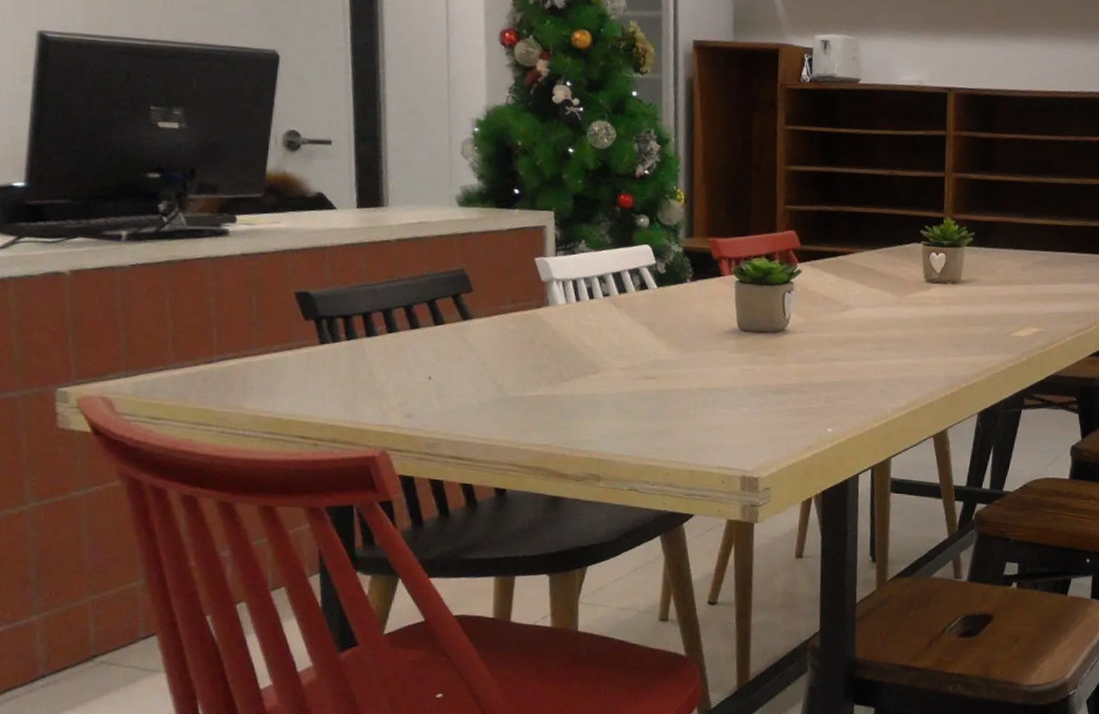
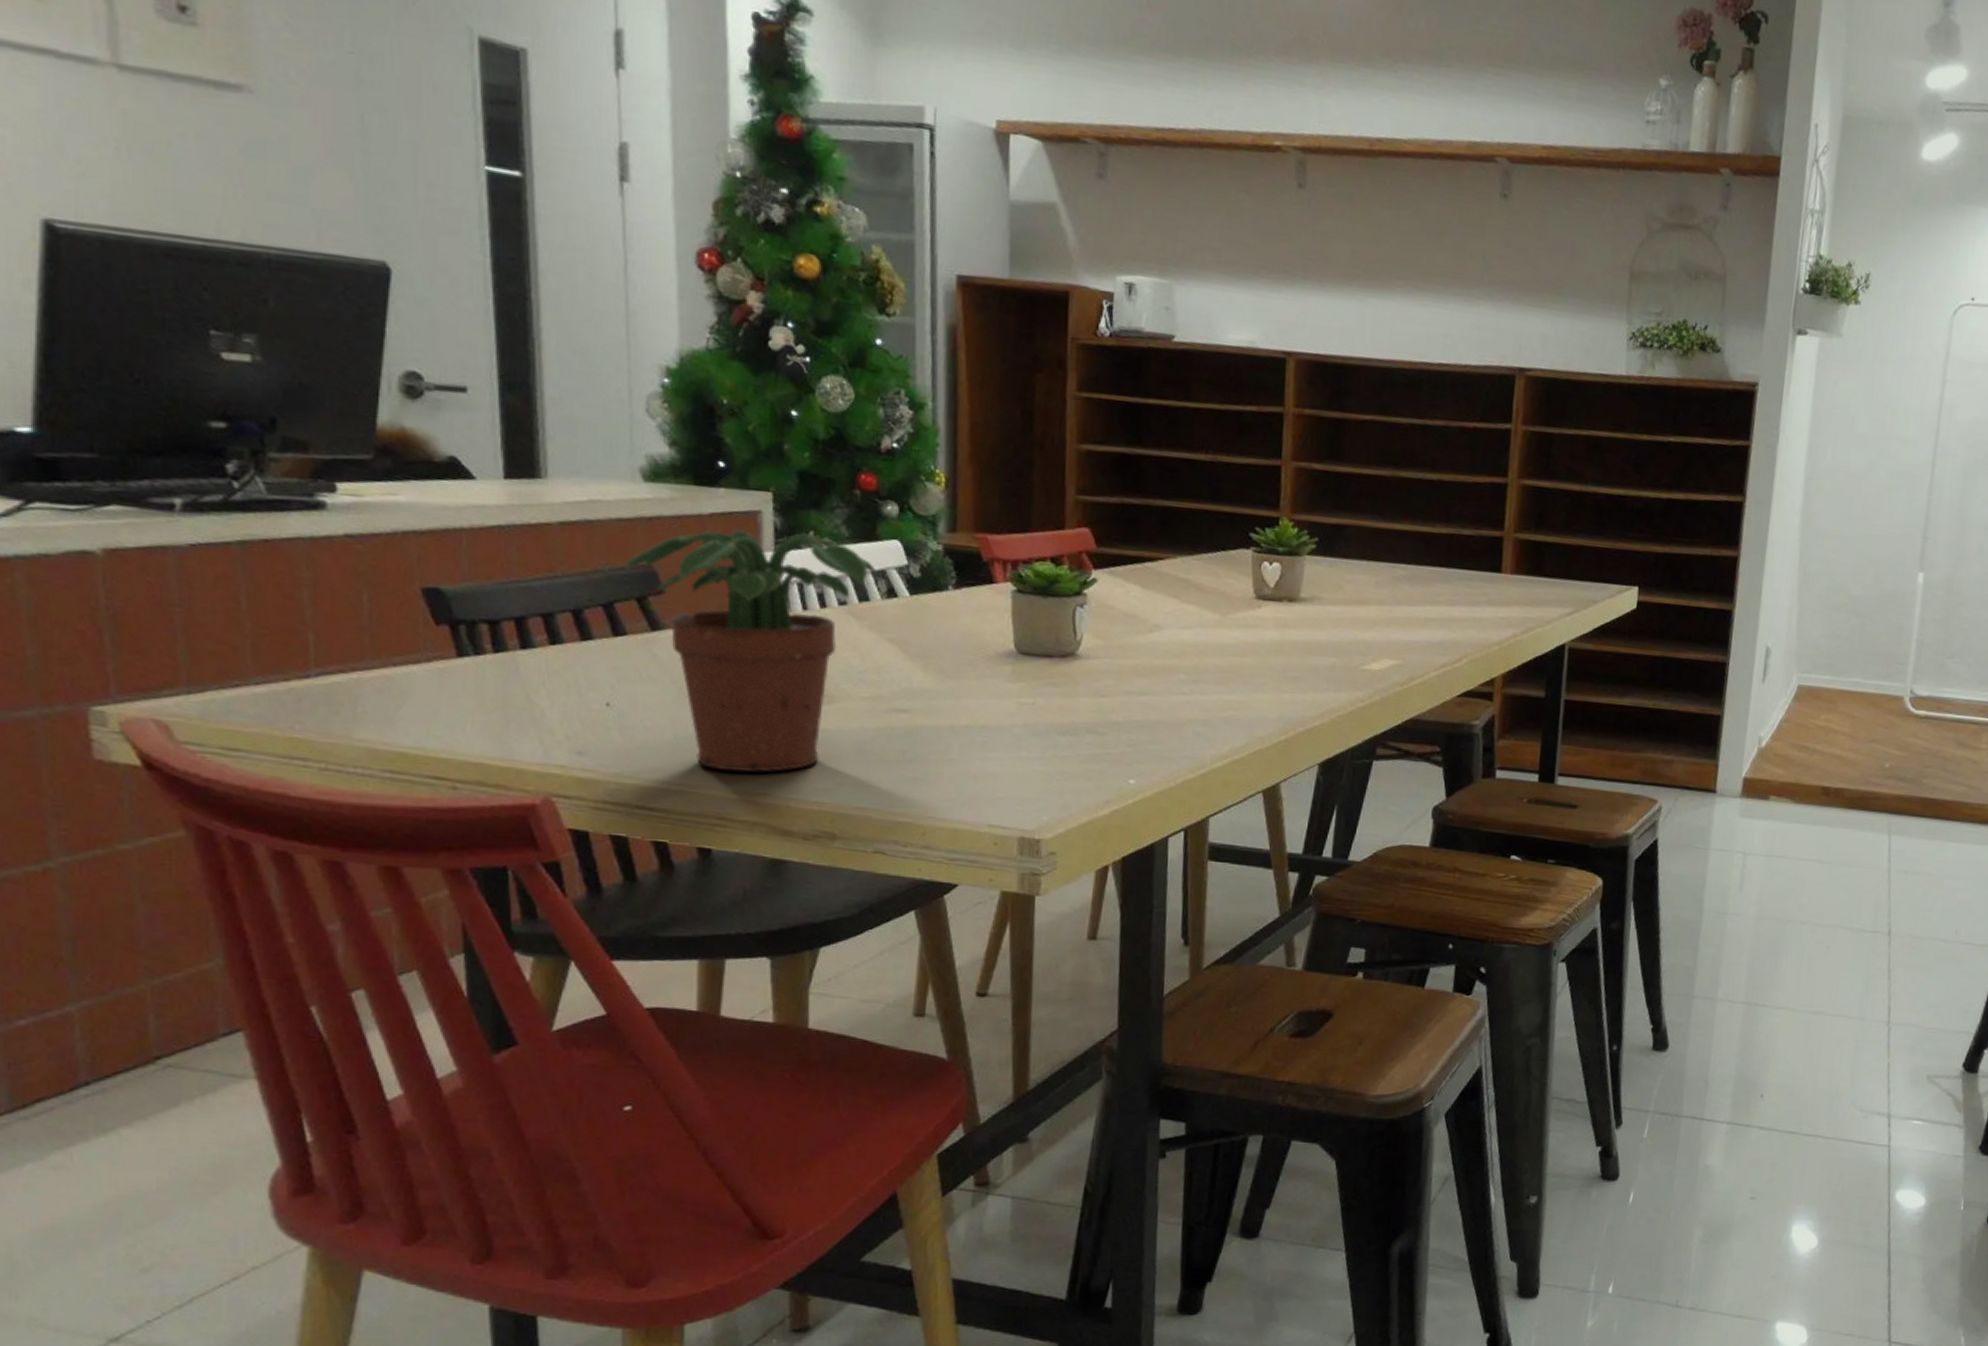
potted plant: none [444,241,633,429] -> present [624,530,878,773]

